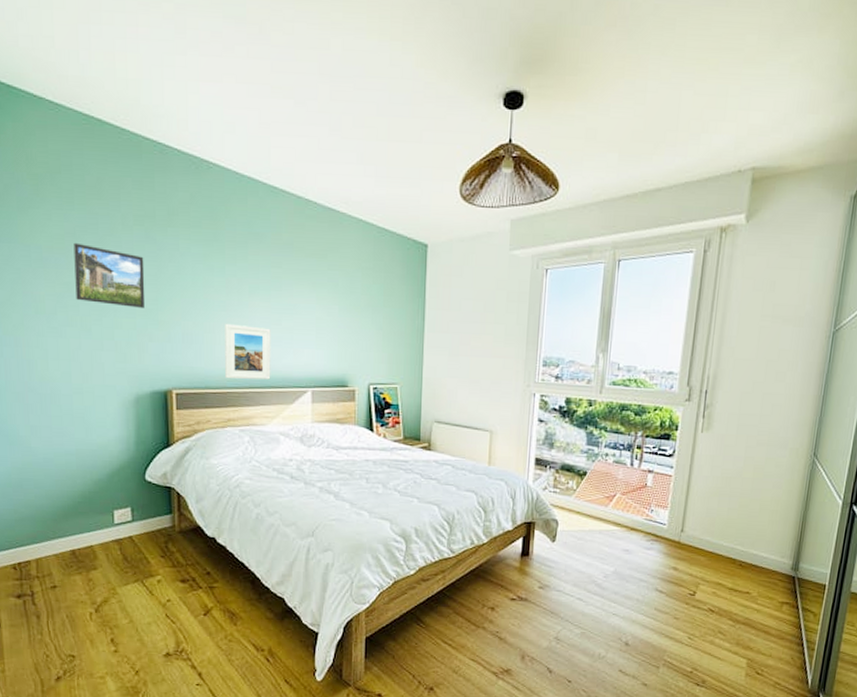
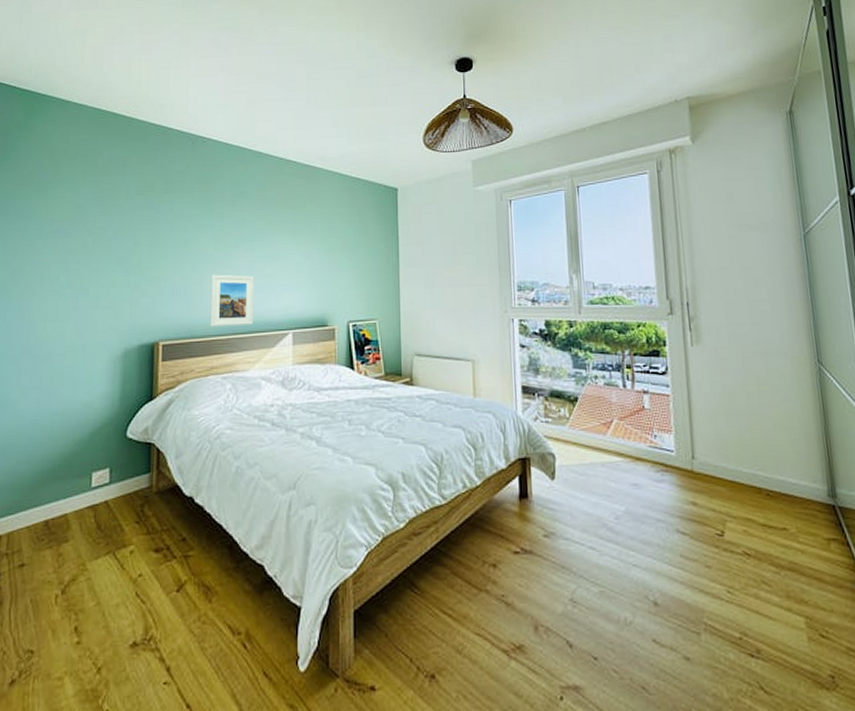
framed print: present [73,242,145,308] -> none [78,214,142,267]

